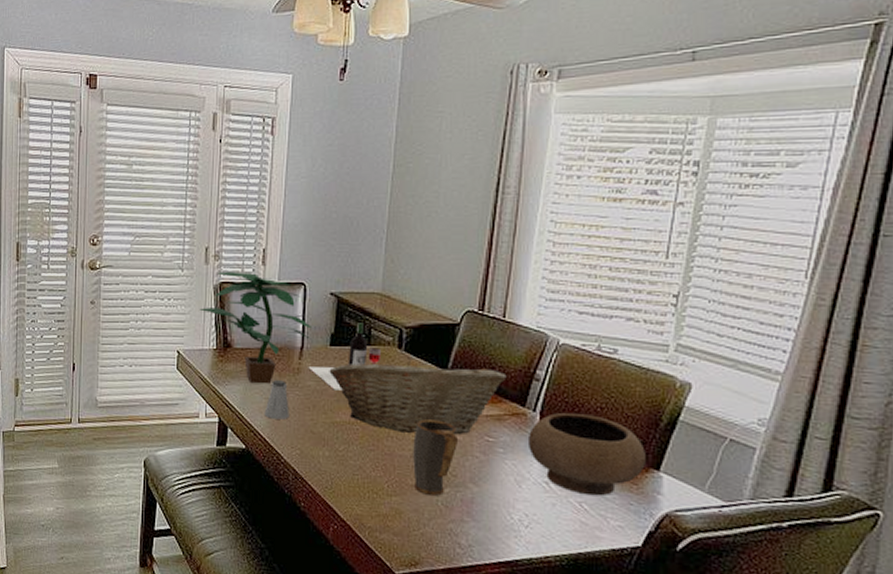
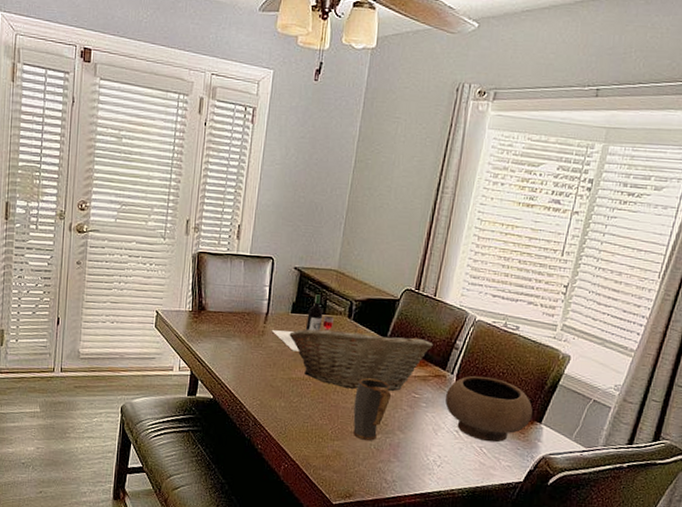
potted plant: present [199,271,311,384] -> none [178,242,276,343]
saltshaker: present [264,380,289,420] -> none [231,340,253,375]

